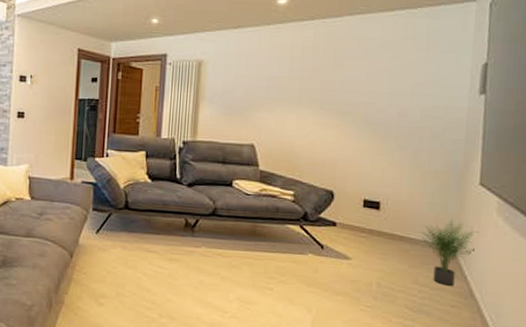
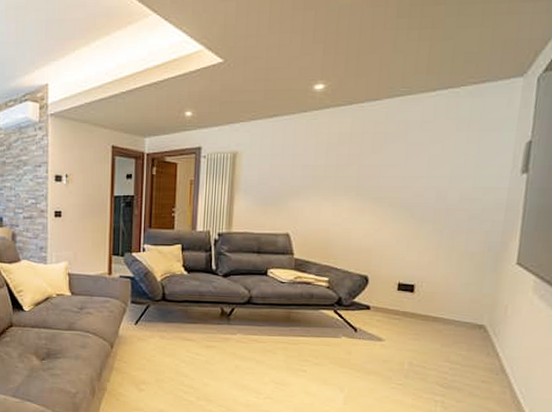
potted plant: present [421,219,477,286] -> none [454,299,512,362]

